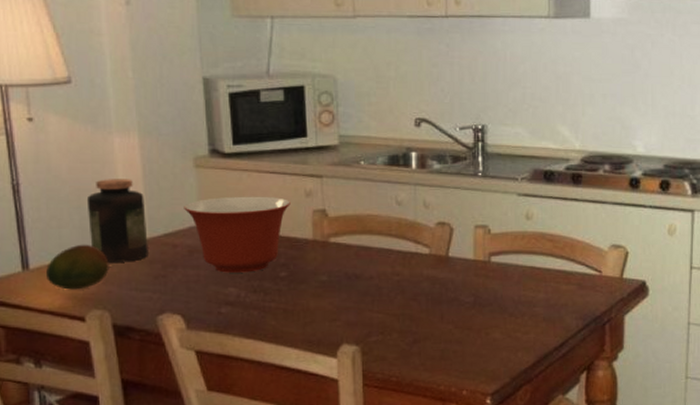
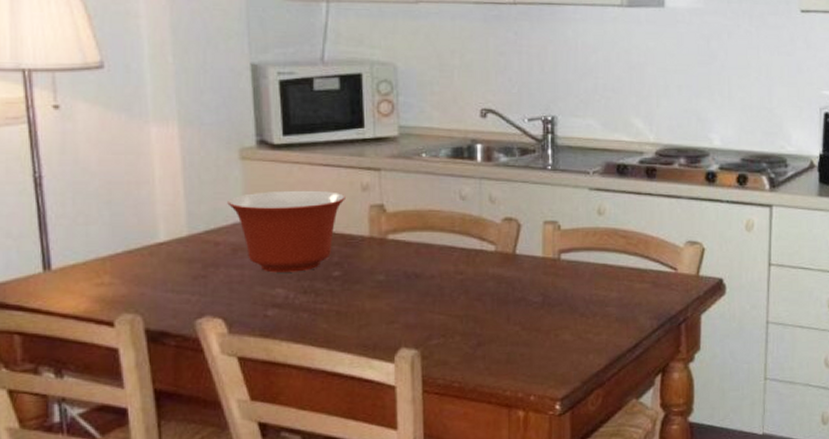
fruit: present [45,244,109,290] -> none [69,242,142,292]
jar: present [86,179,148,262] -> none [118,171,187,262]

